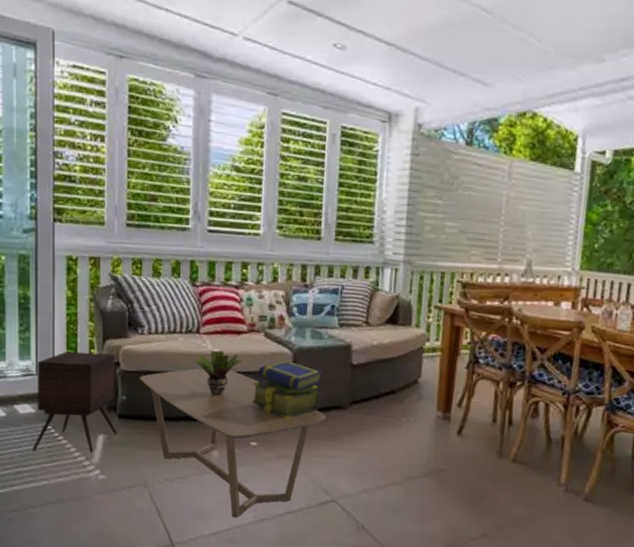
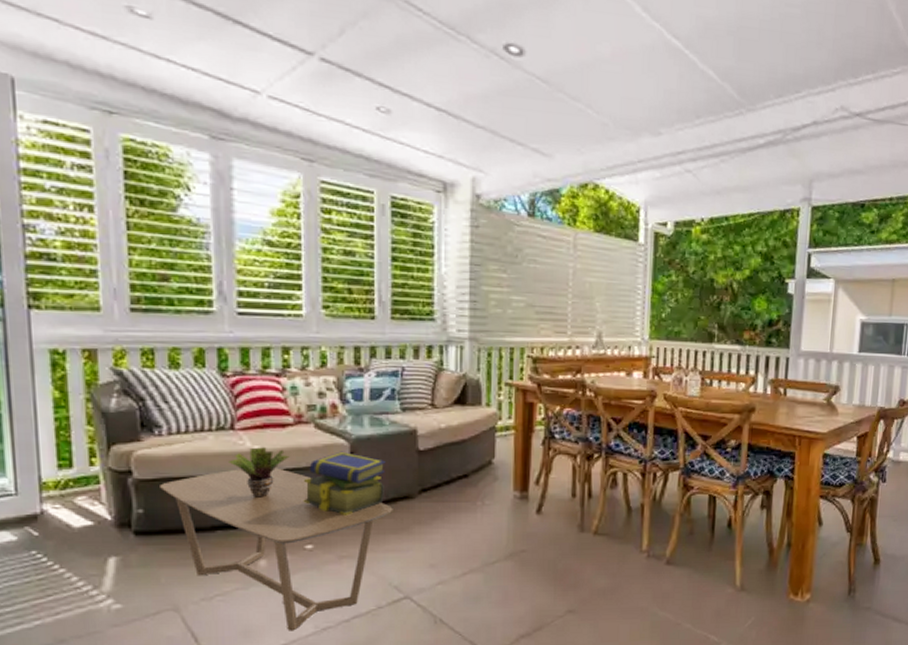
side table: present [32,351,118,453] -> none [16,461,135,587]

